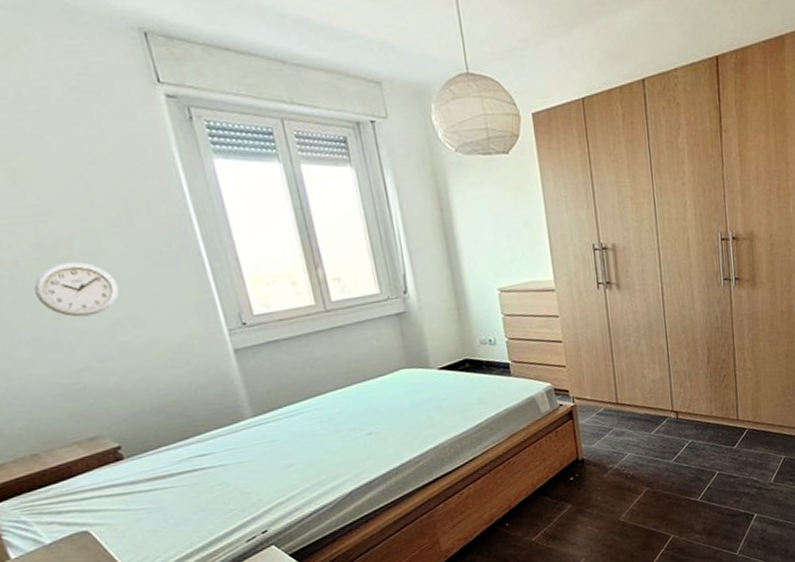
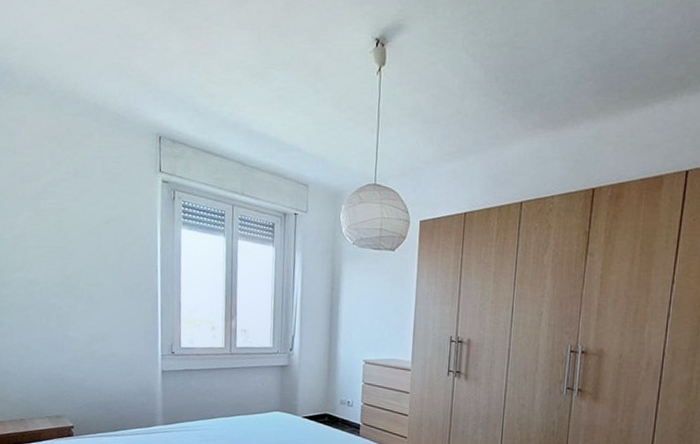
wall clock: present [34,261,119,317] -> none [52,288,101,328]

